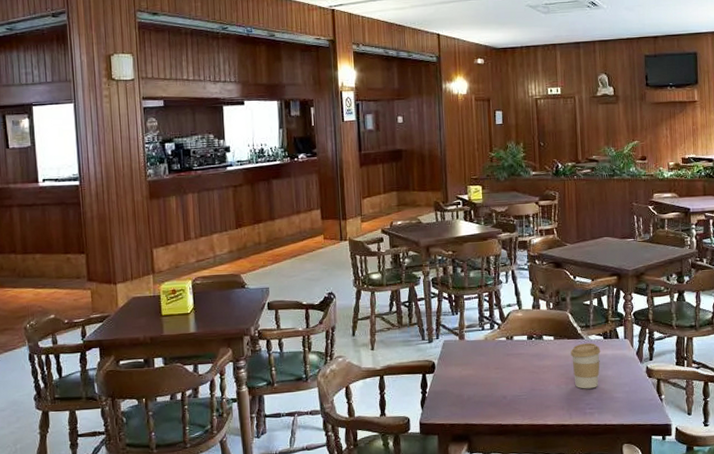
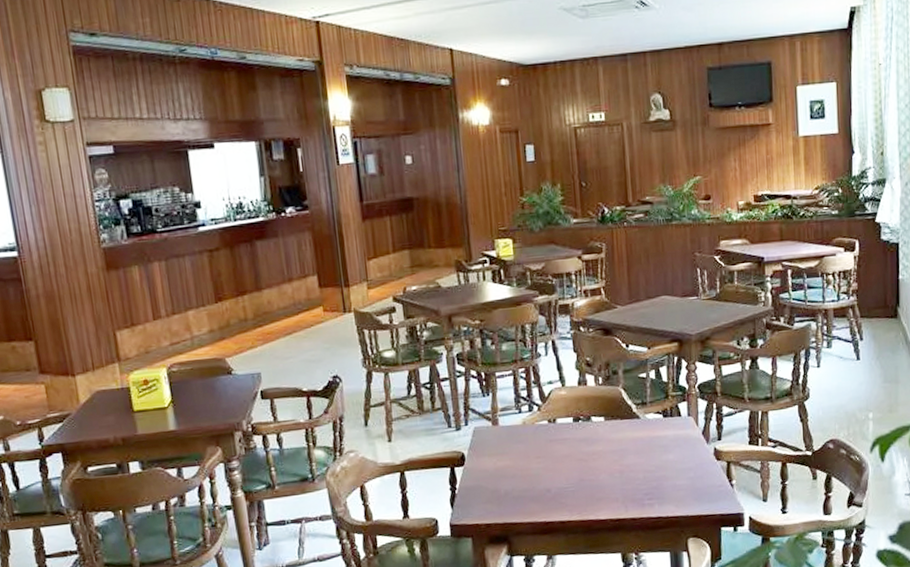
coffee cup: present [570,342,601,389] -> none [624,422,660,477]

